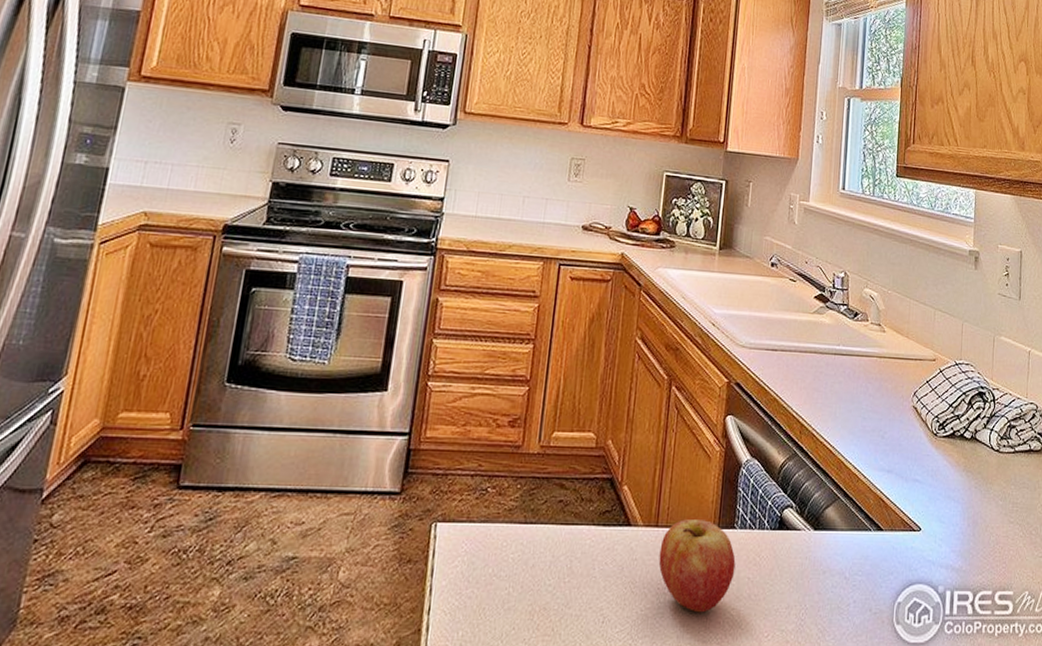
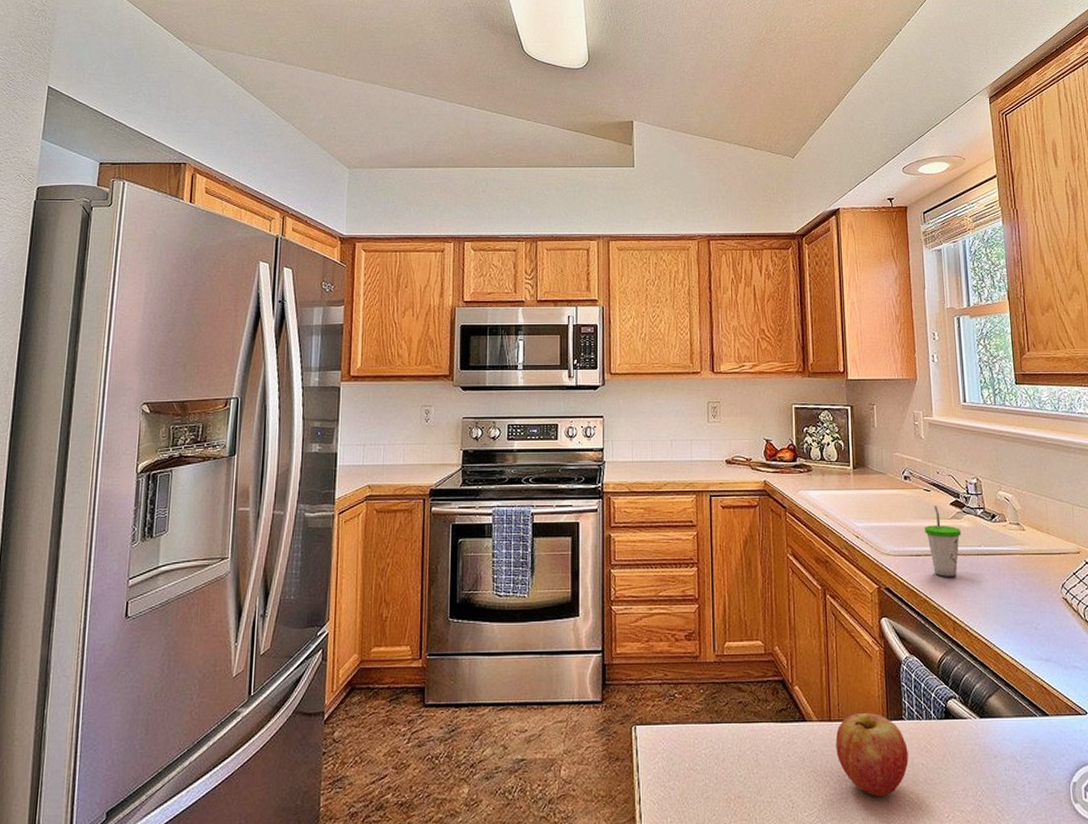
cup: none [785,297,821,376] -> present [925,506,961,577]

